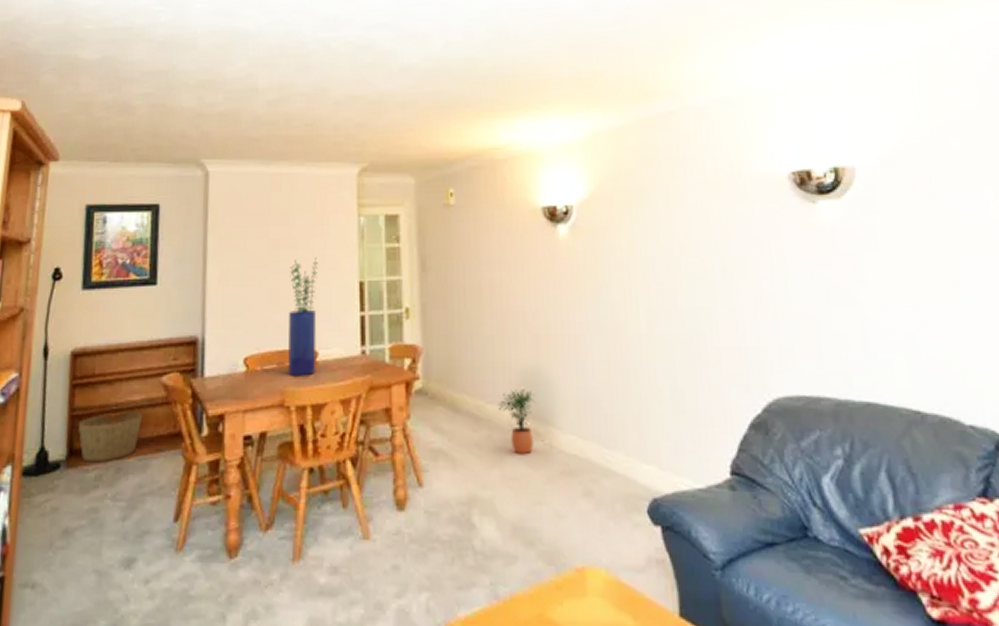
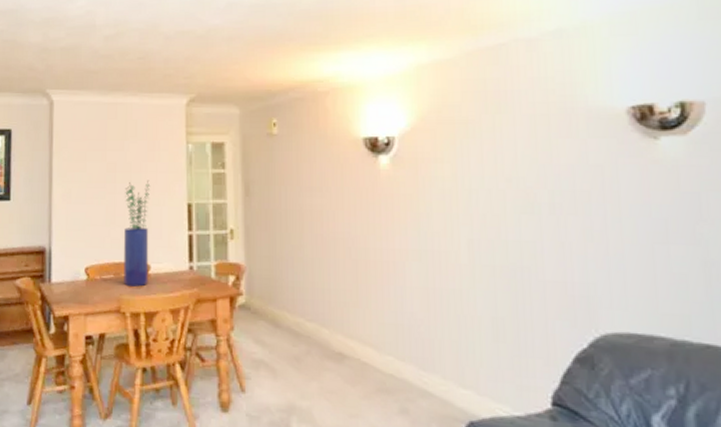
potted plant: present [499,390,535,455] -> none [318,310,353,371]

